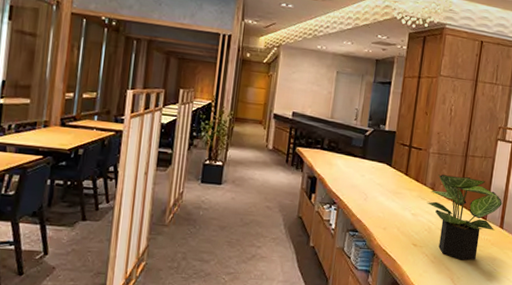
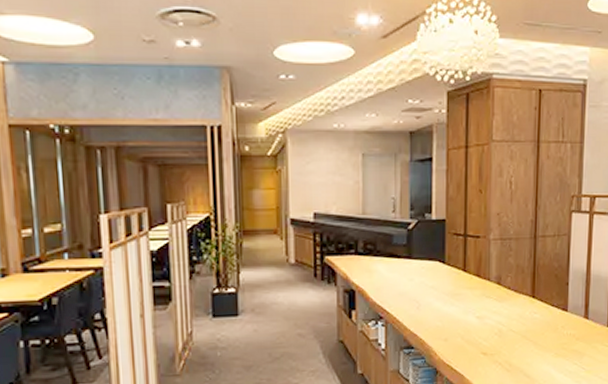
potted plant: present [427,174,503,261] -> none [493,263,585,364]

